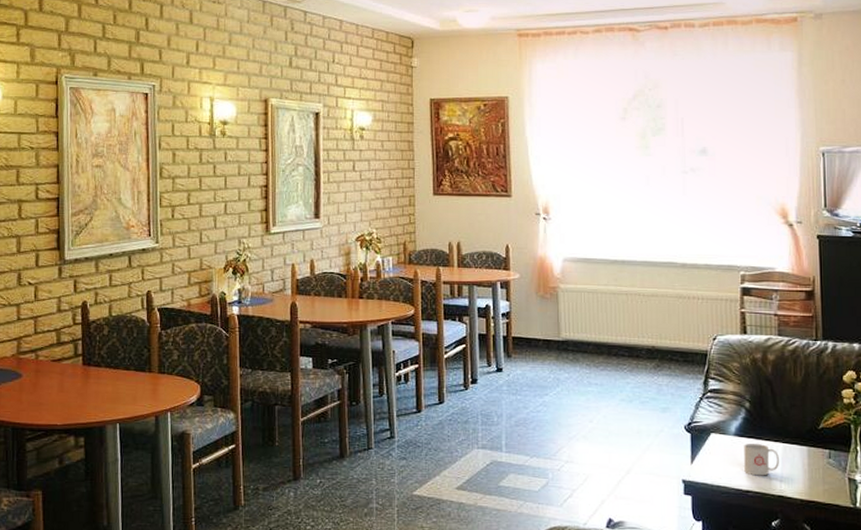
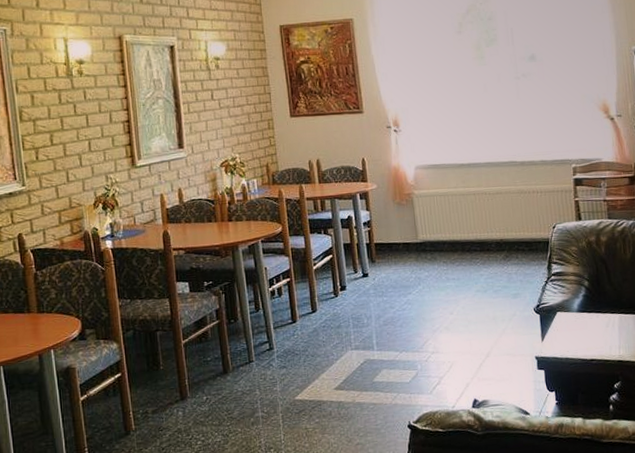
mug: present [744,444,779,476] -> none [586,317,617,346]

